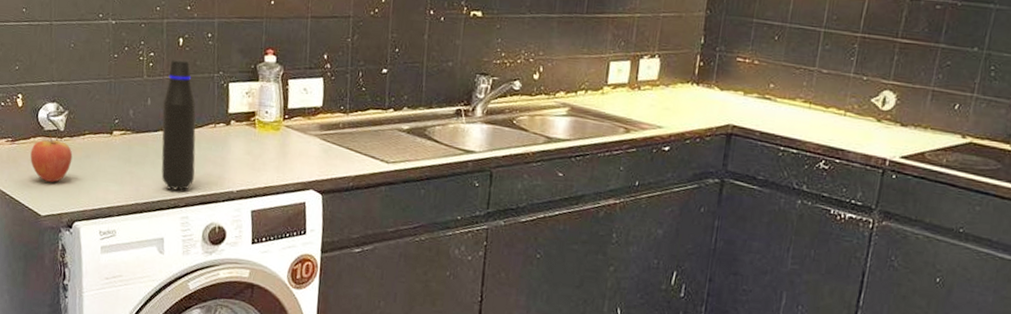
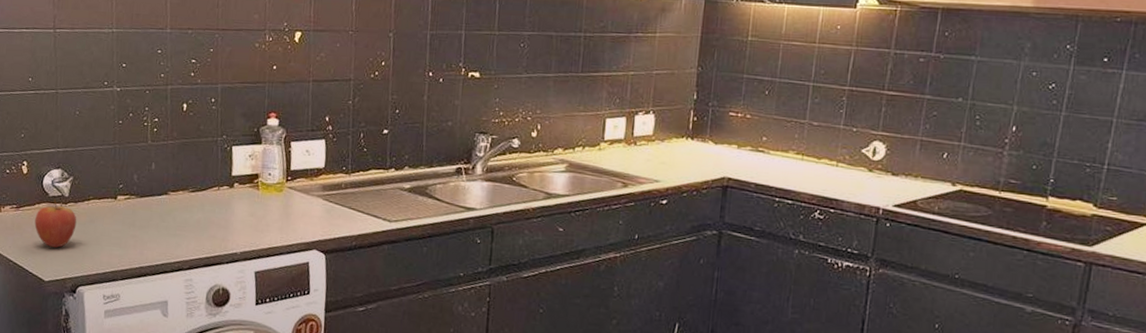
water bottle: present [161,59,196,191] -> none [165,124,200,254]

